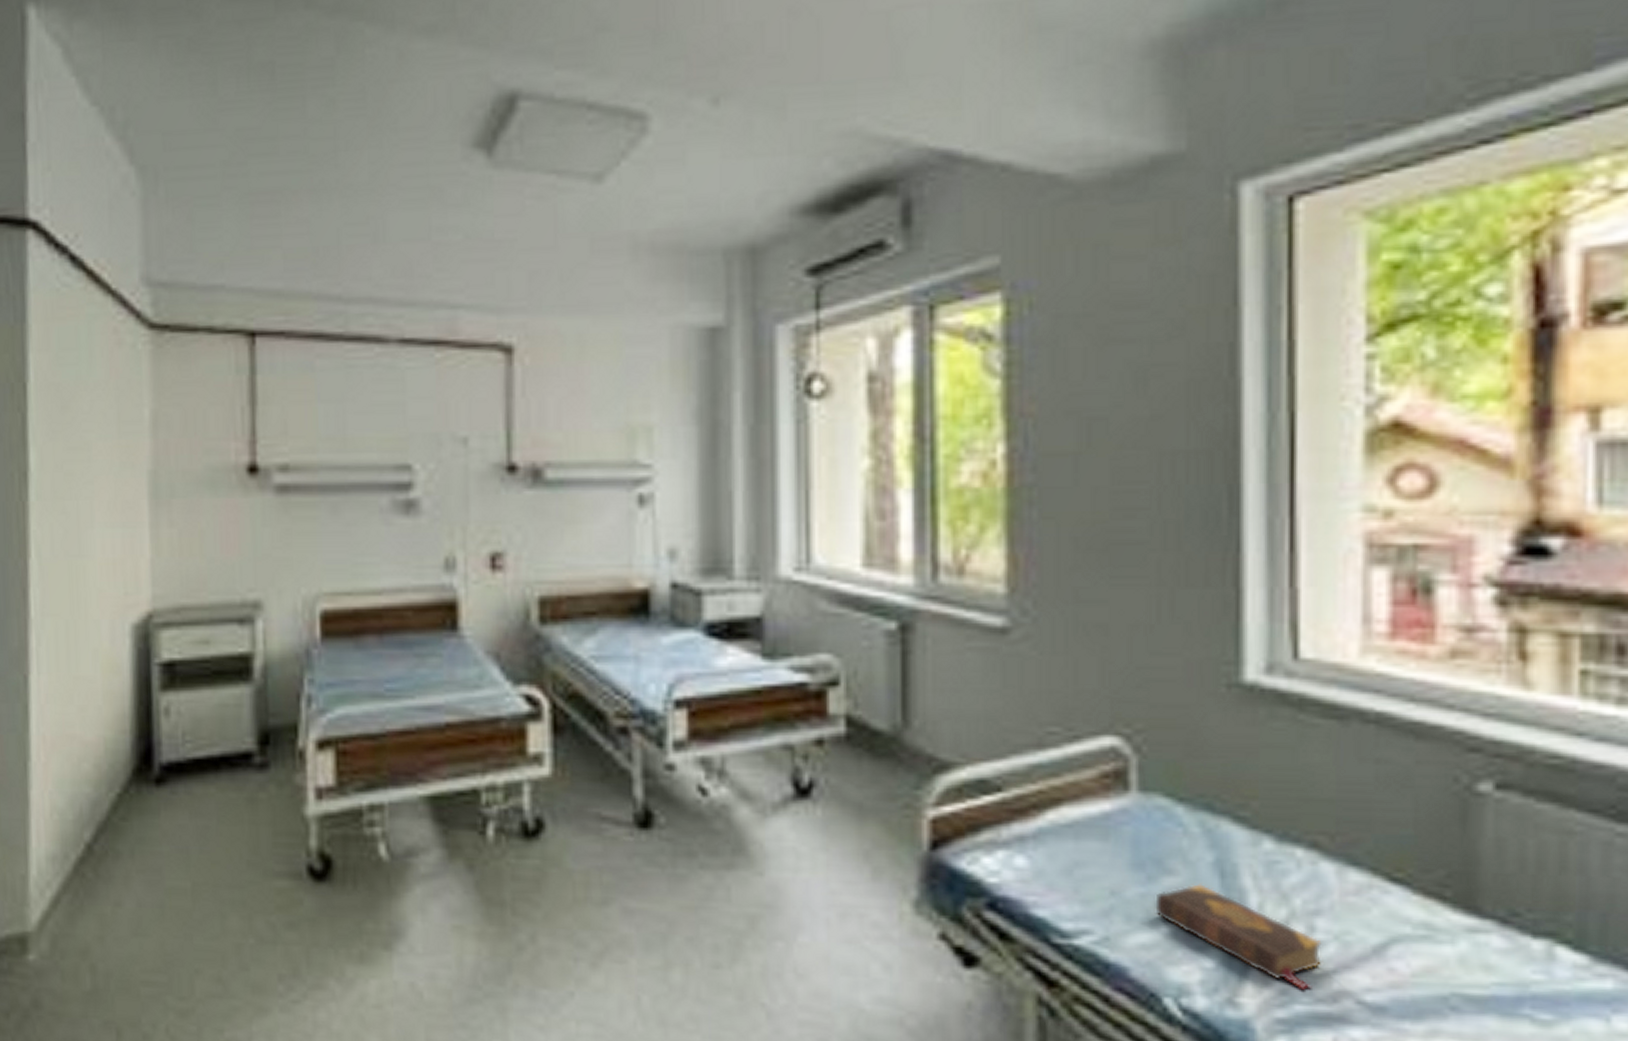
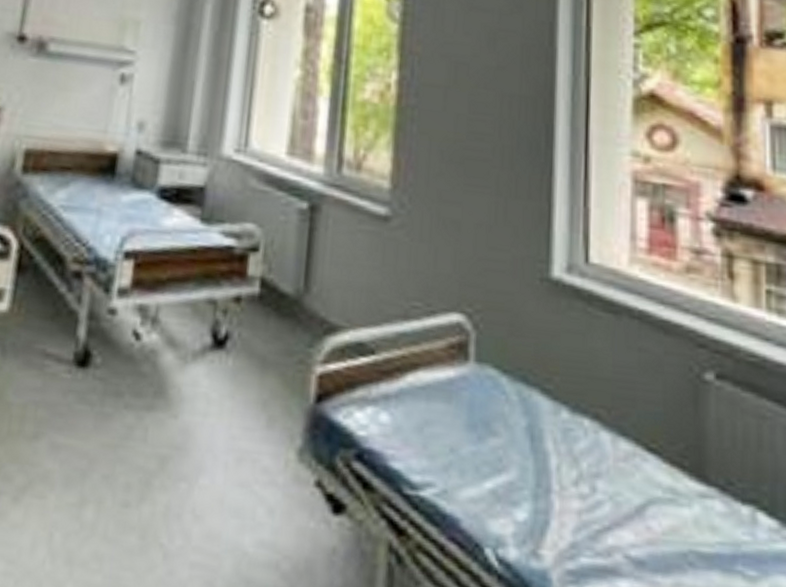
book: present [1155,882,1322,991] -> none [482,444,601,545]

